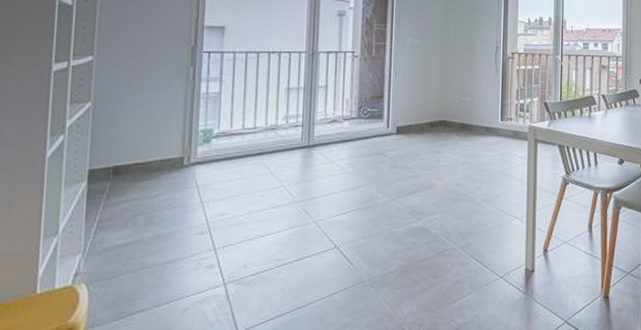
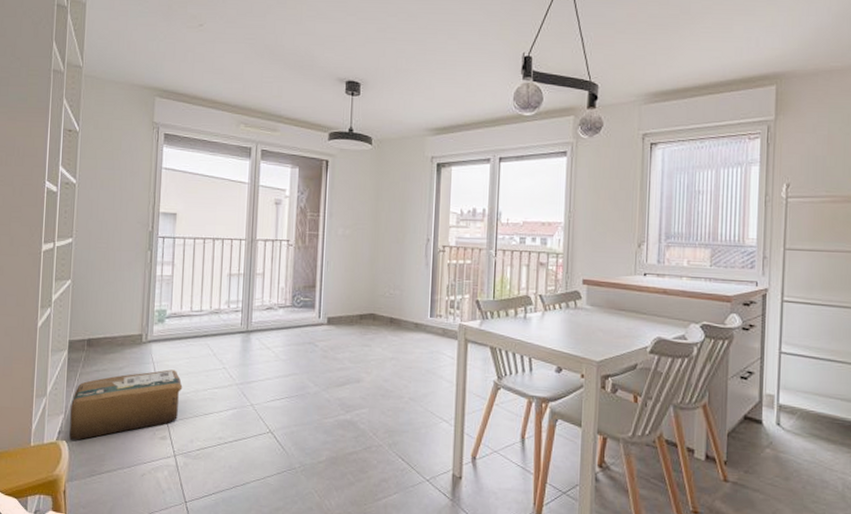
cardboard box: none [89,192,234,281] -> present [69,369,183,440]

